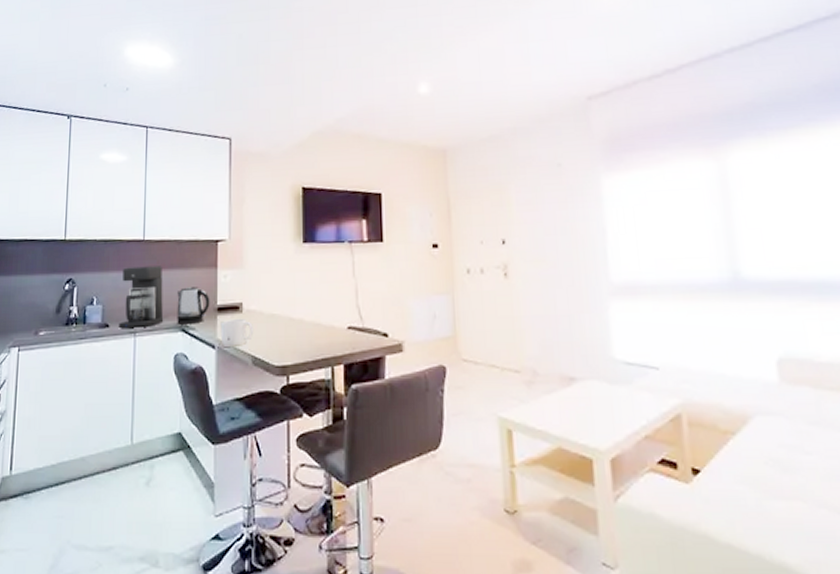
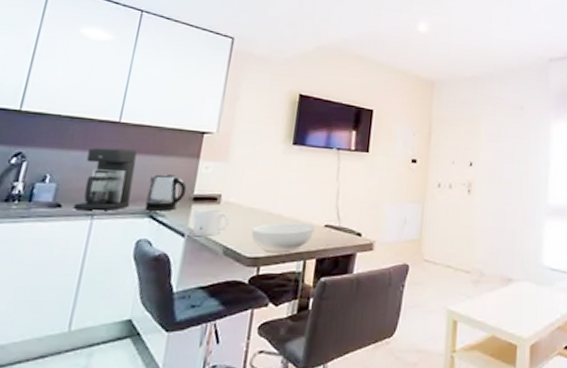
bowl: none [275,326,338,361] -> present [251,222,315,254]

